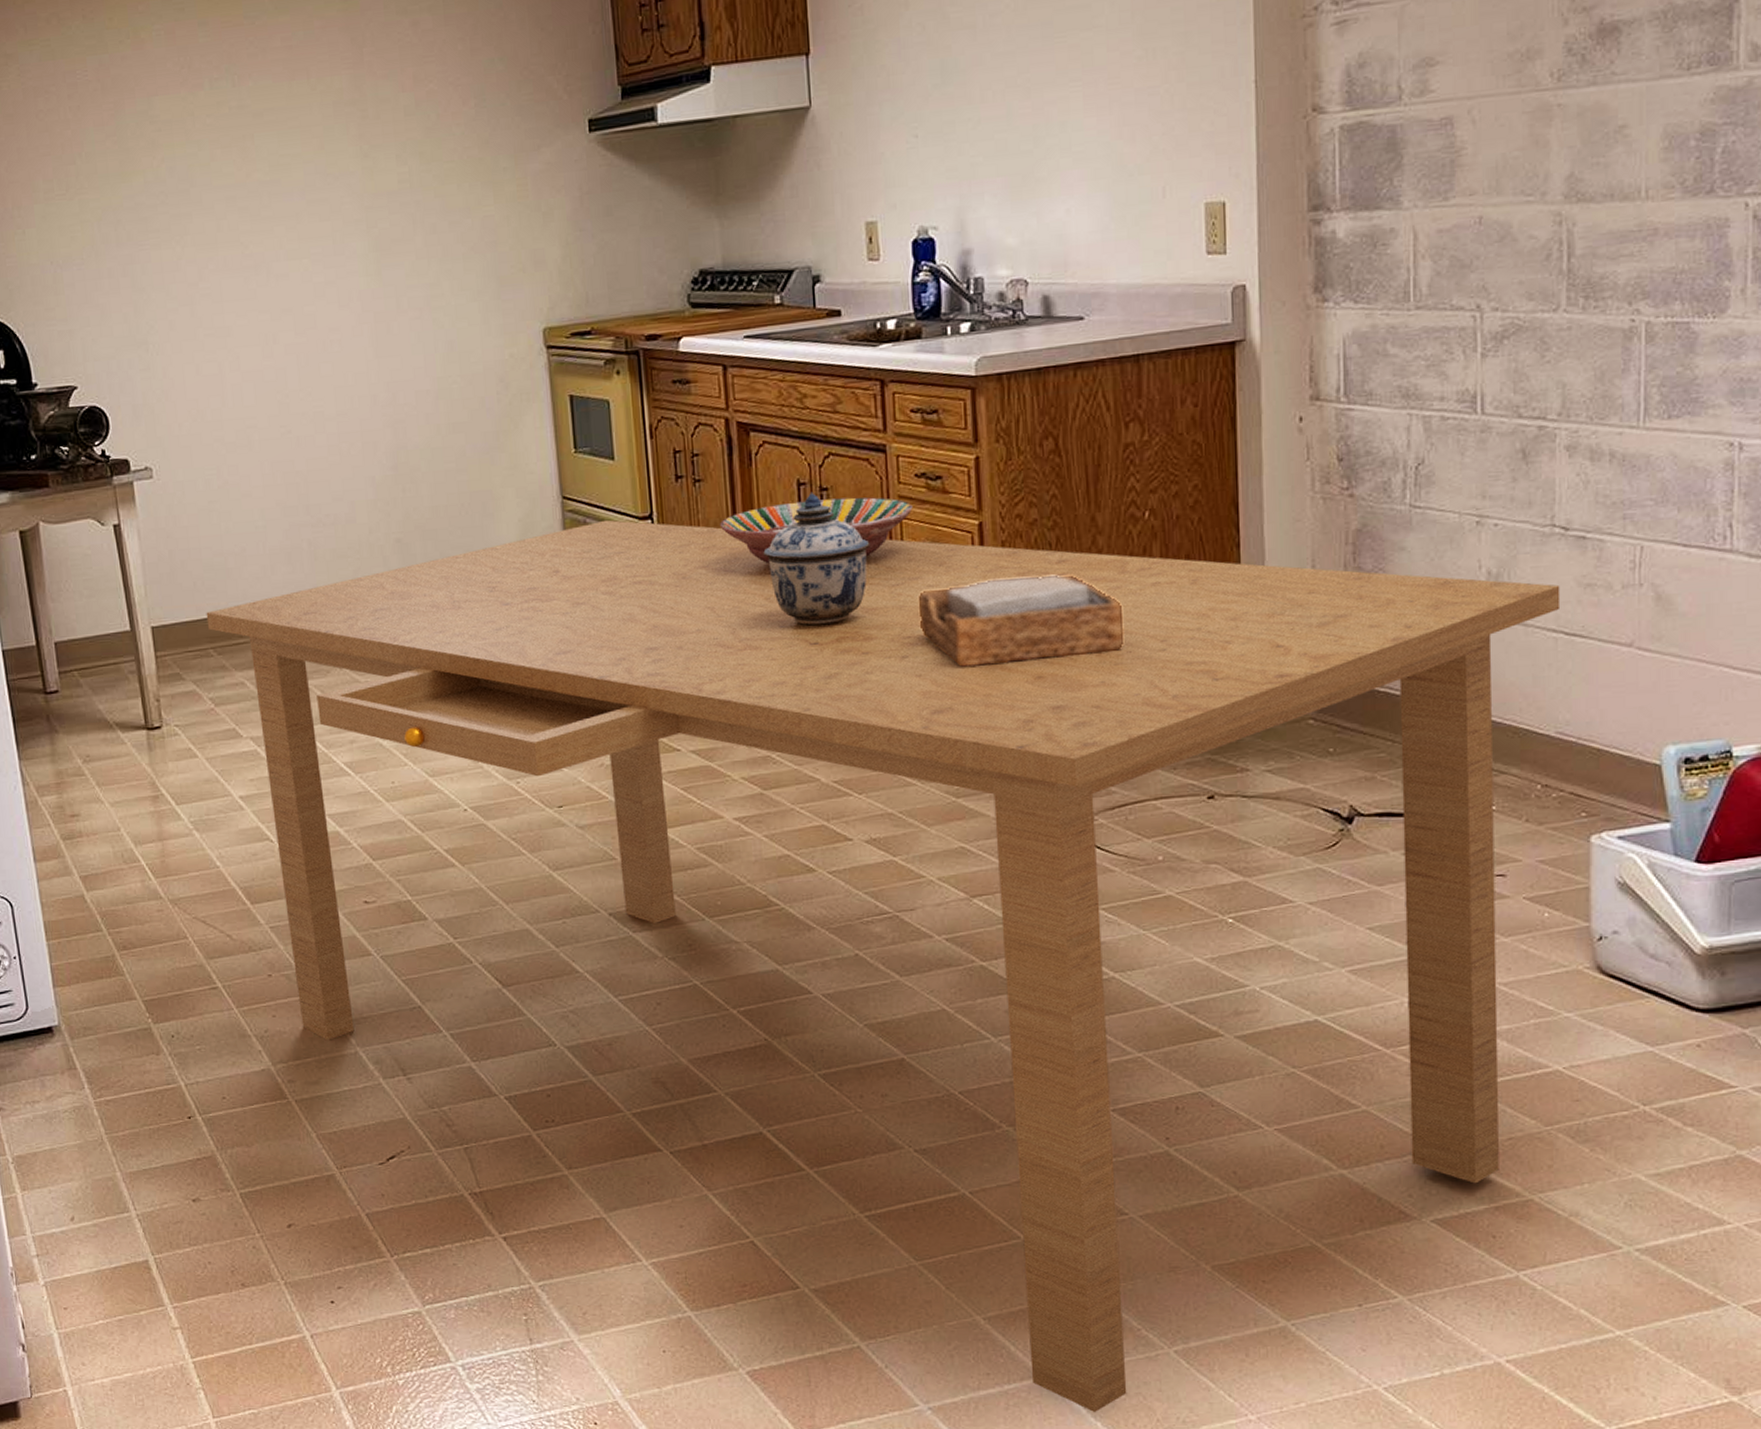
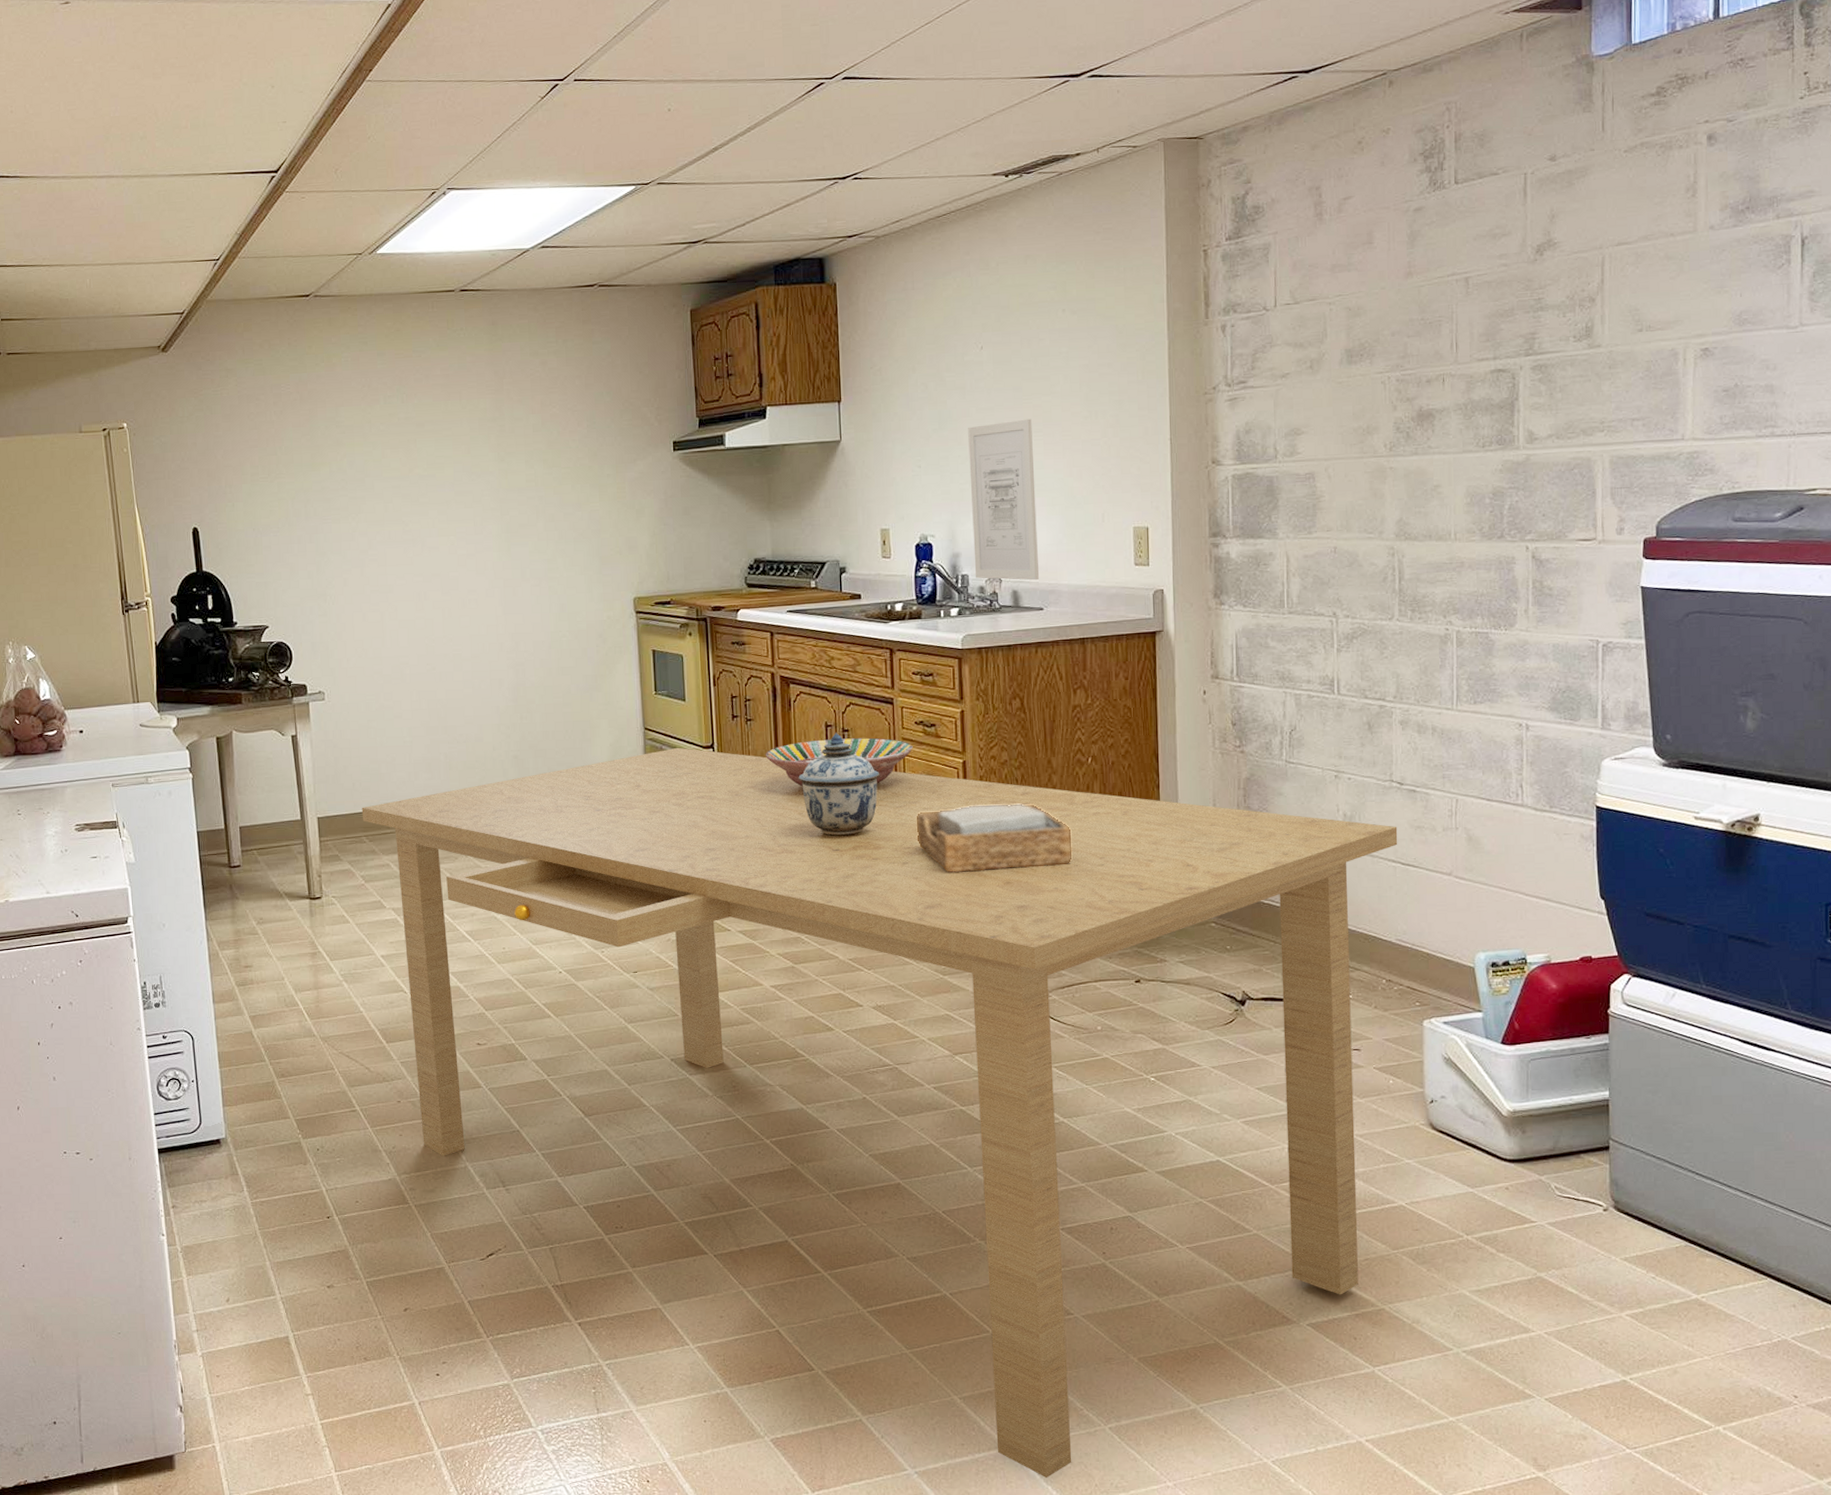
wall art: none [980,63,1078,282] -> present [968,419,1039,581]

